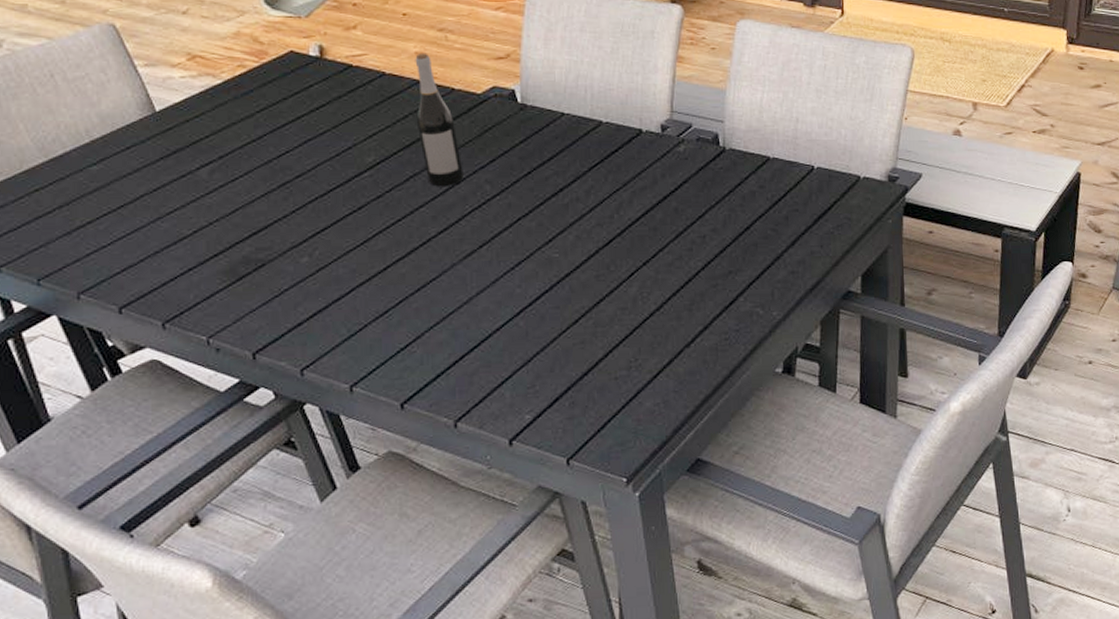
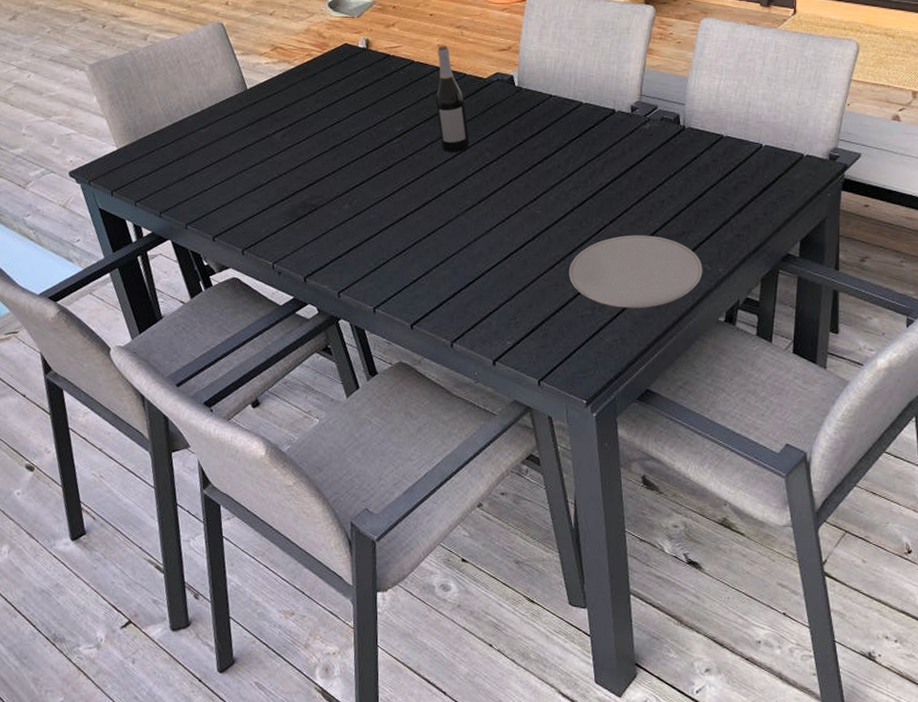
plate: none [596,277,755,366] -> present [568,235,703,309]

